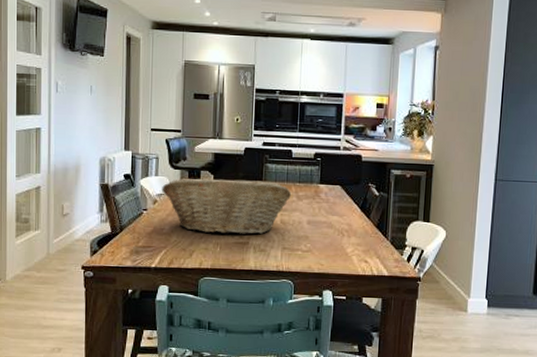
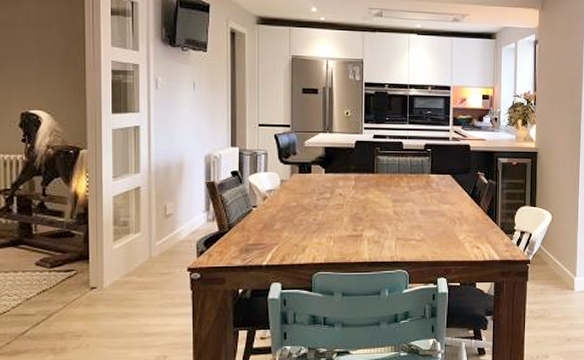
fruit basket: present [162,178,292,235] -> none [272,172,404,228]

